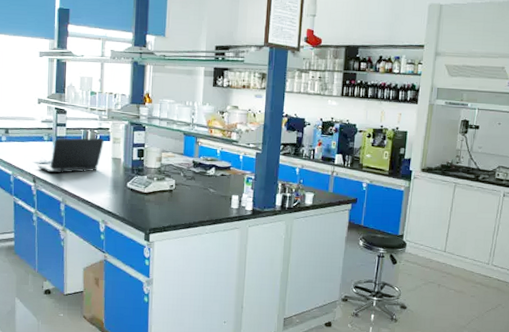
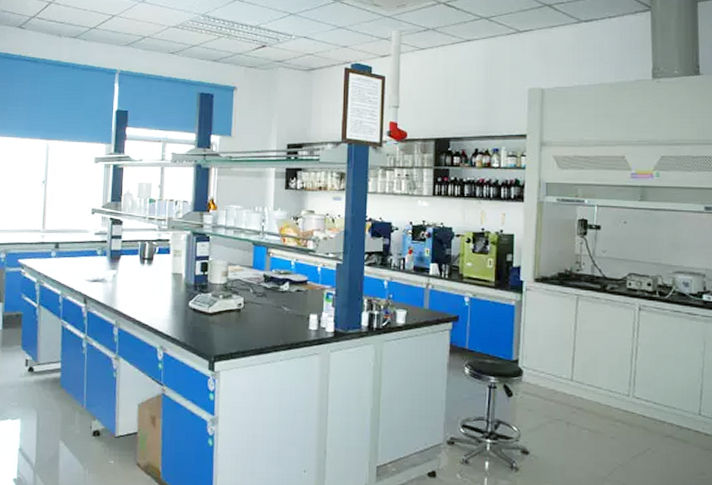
laptop: present [38,138,104,174] -> none [89,251,163,293]

